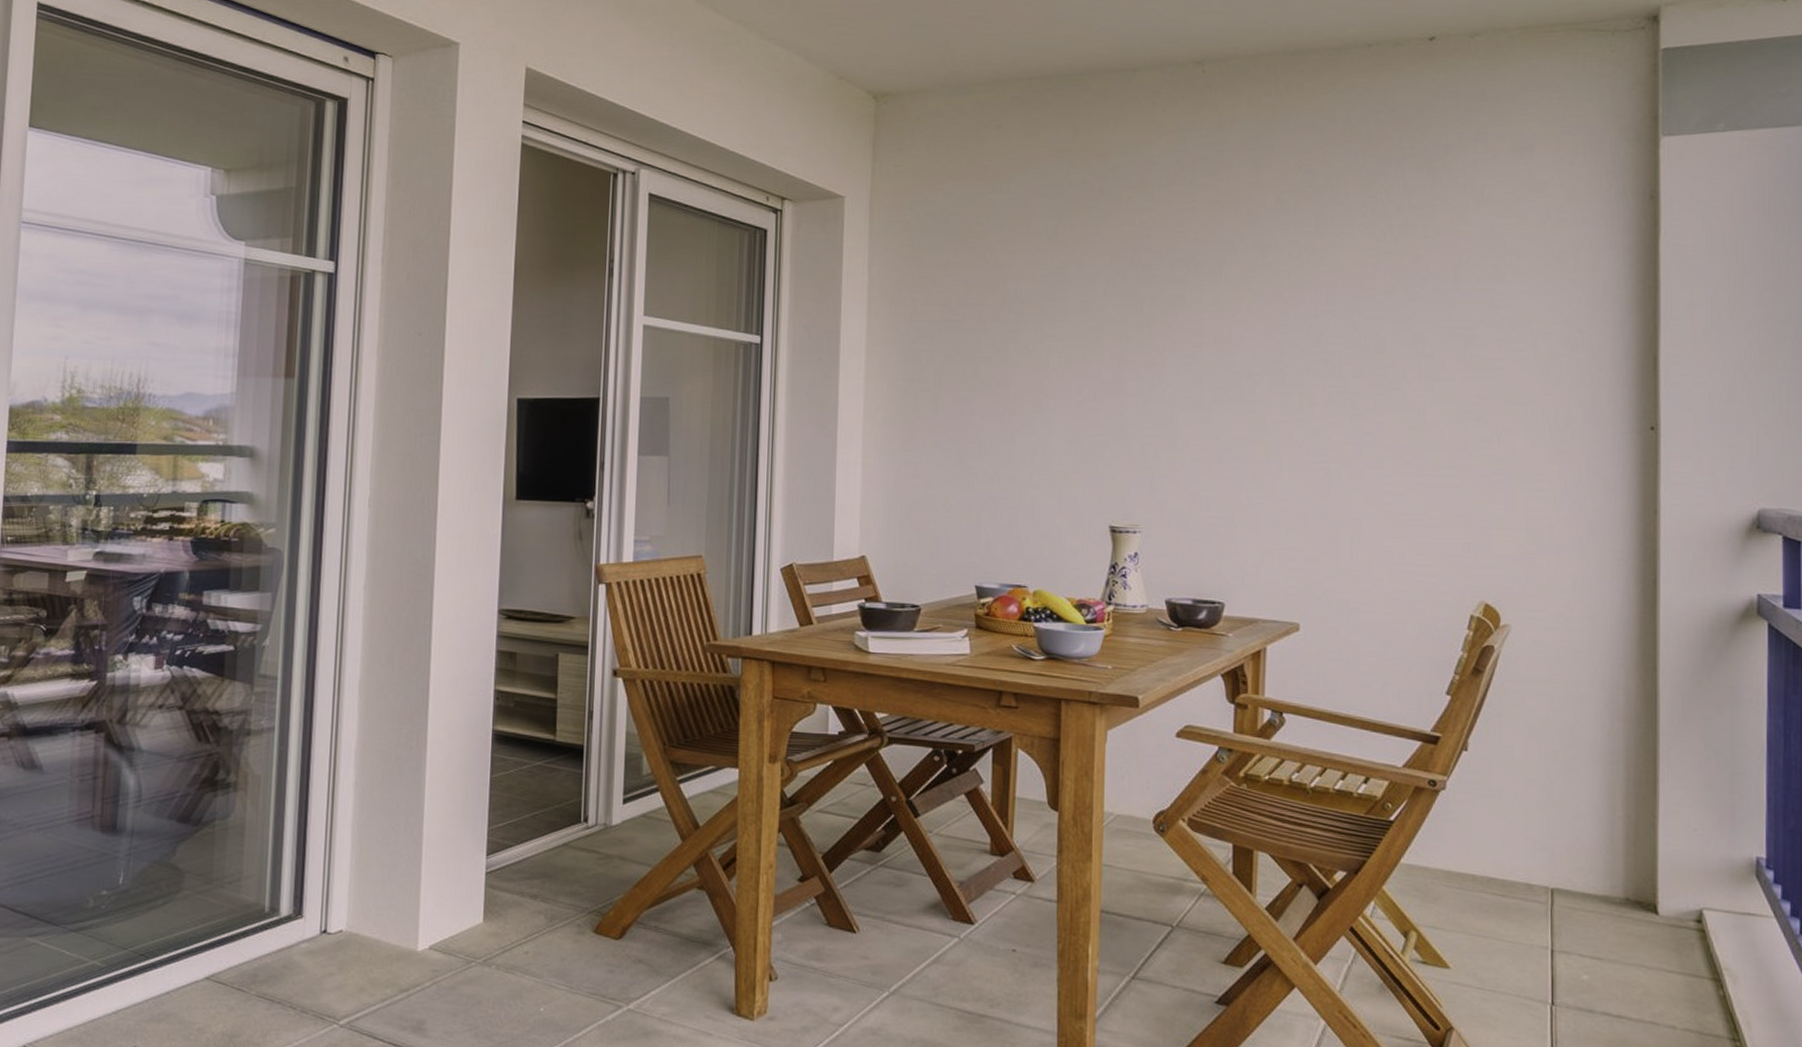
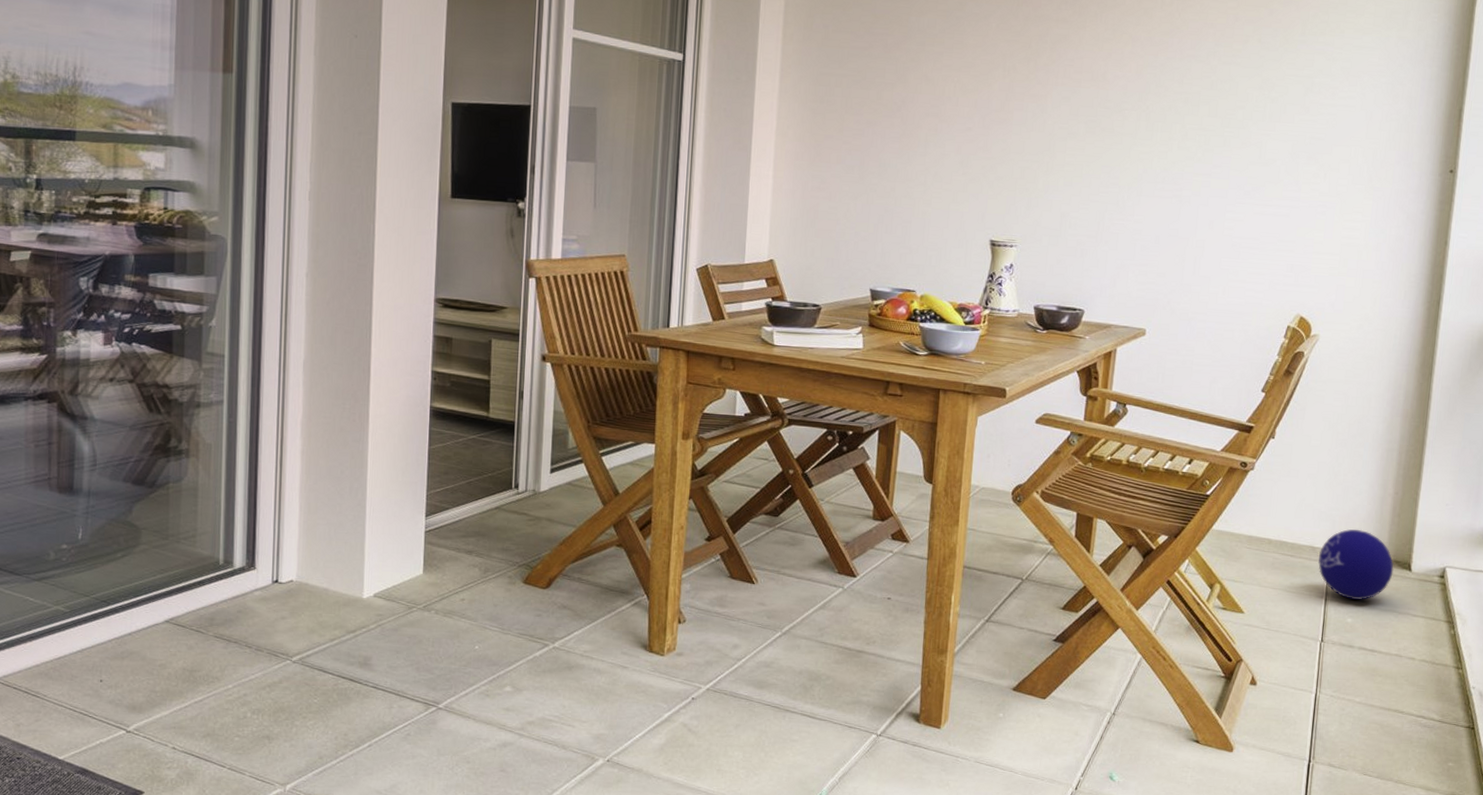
ball: none [1538,861,1635,953] -> present [1318,529,1394,601]

